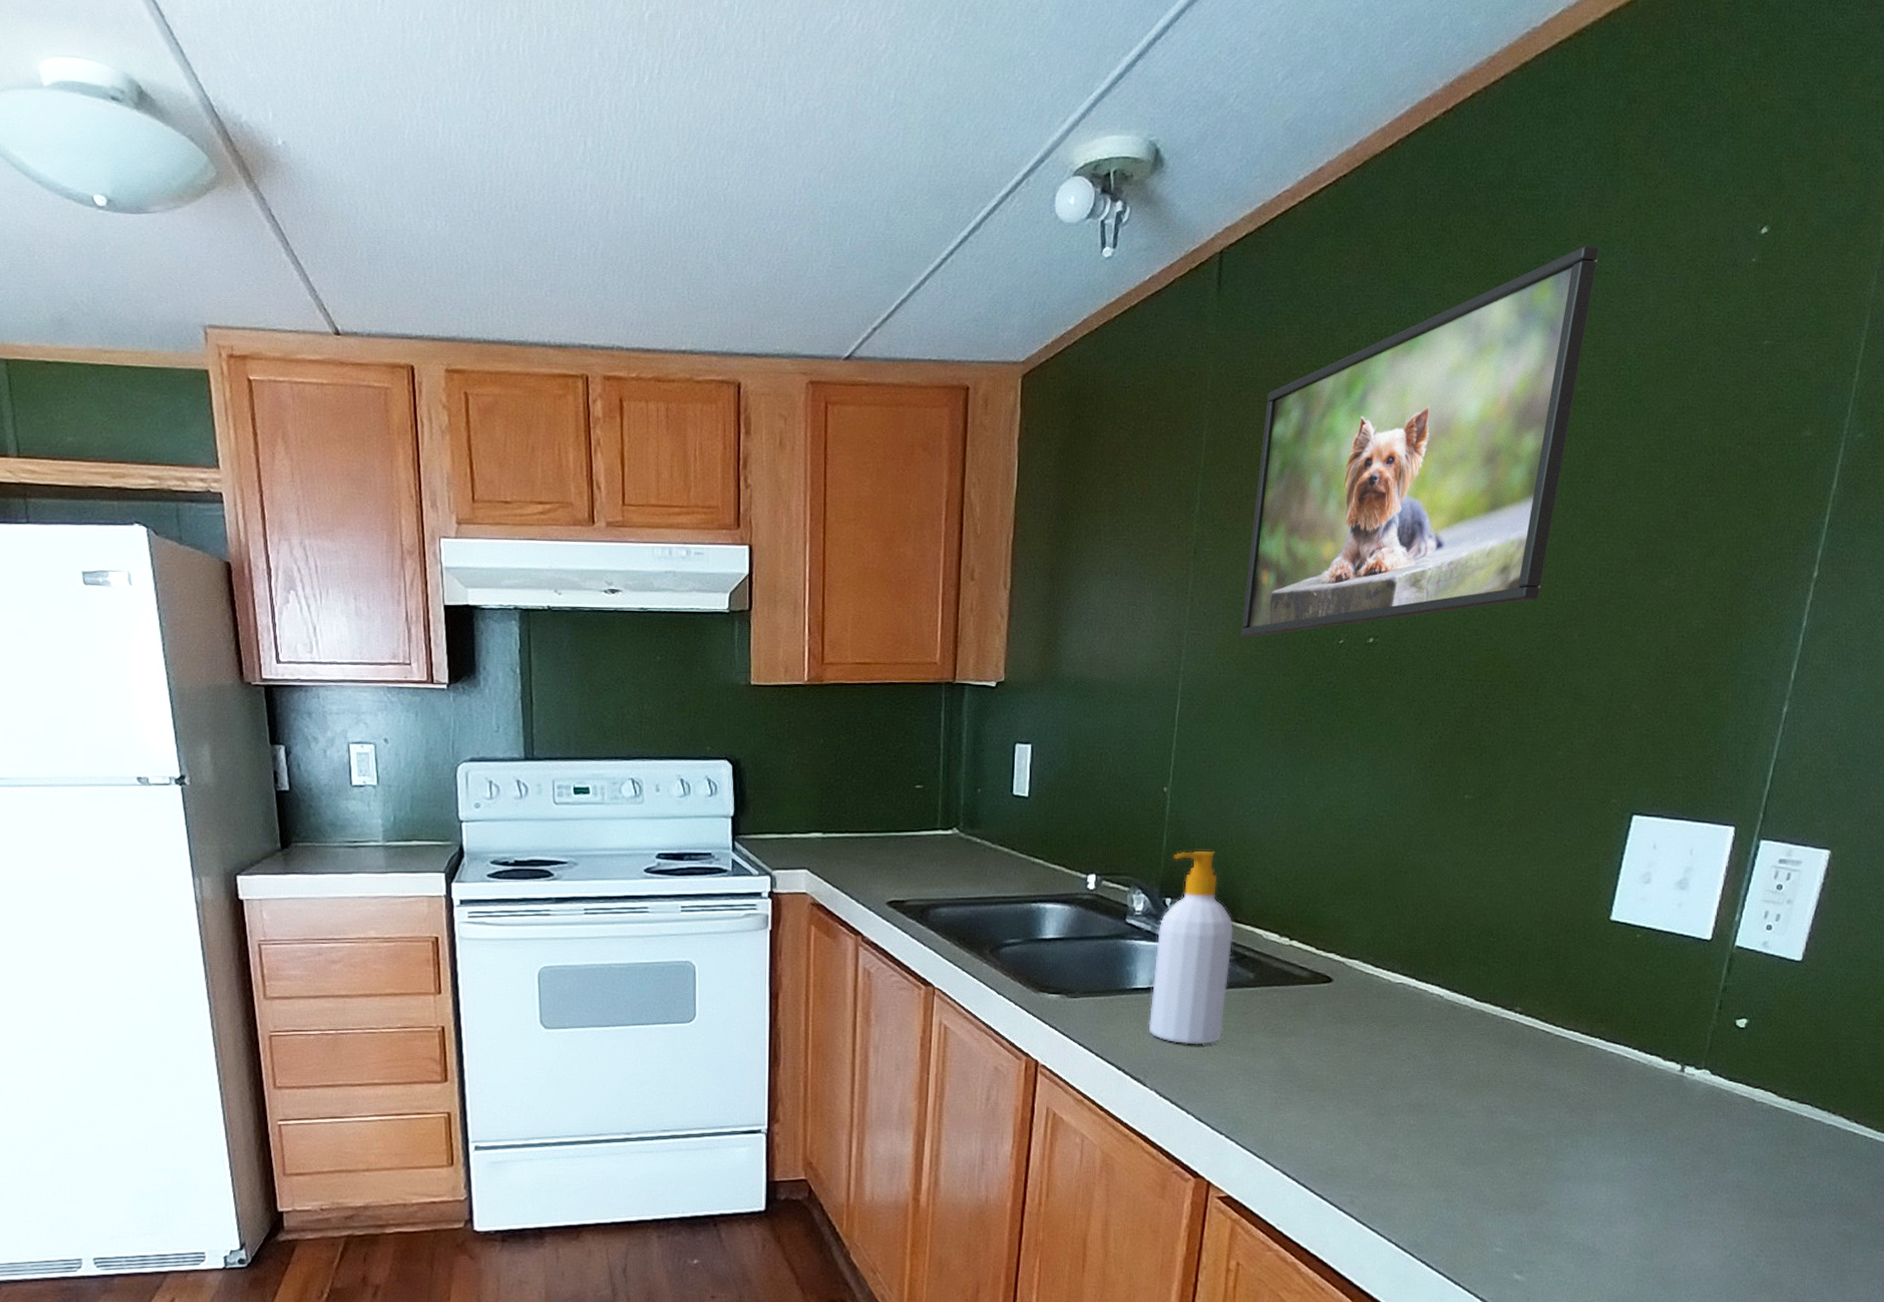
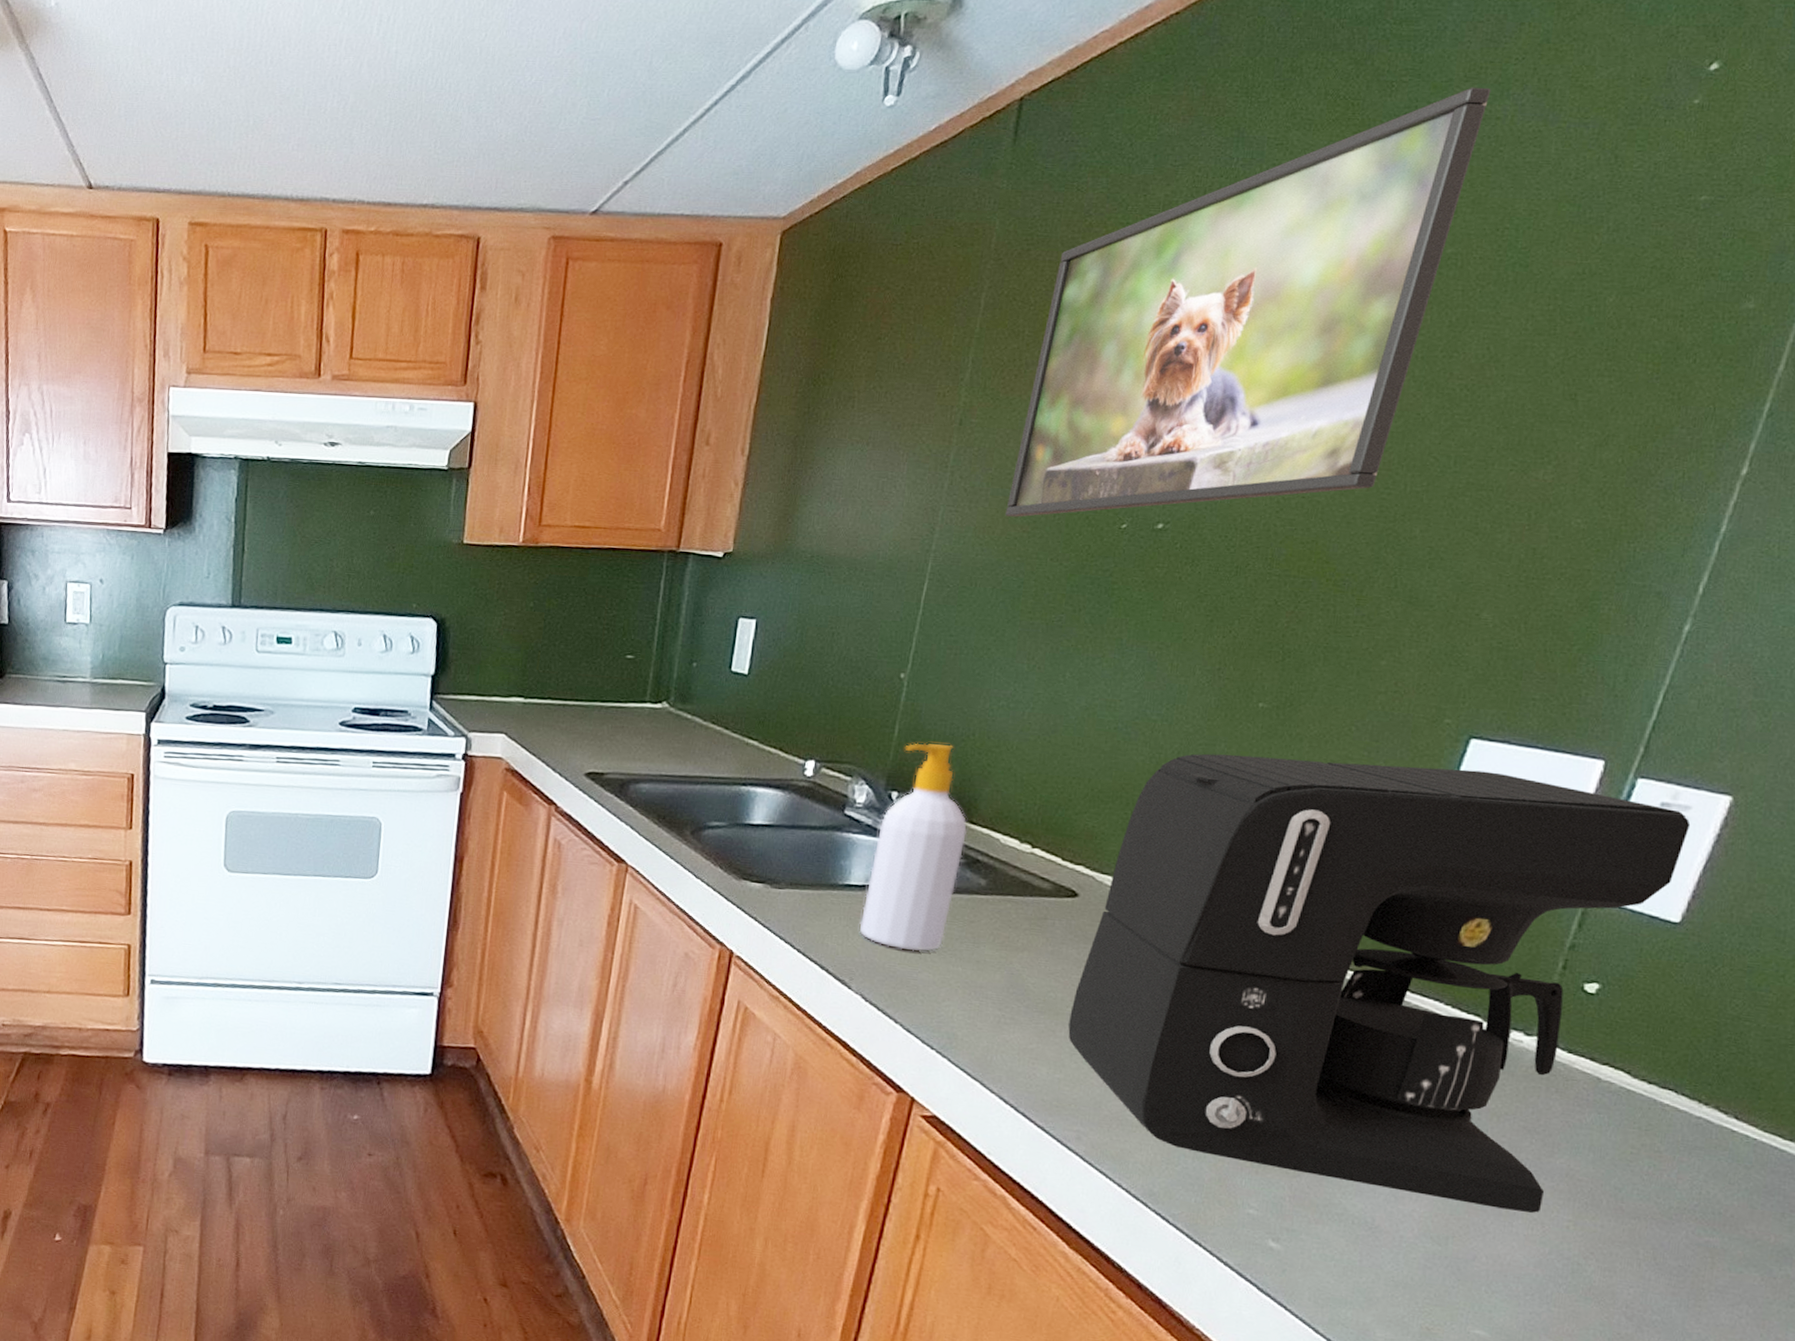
coffee maker: none [1335,842,1802,1222] -> present [1068,753,1691,1213]

